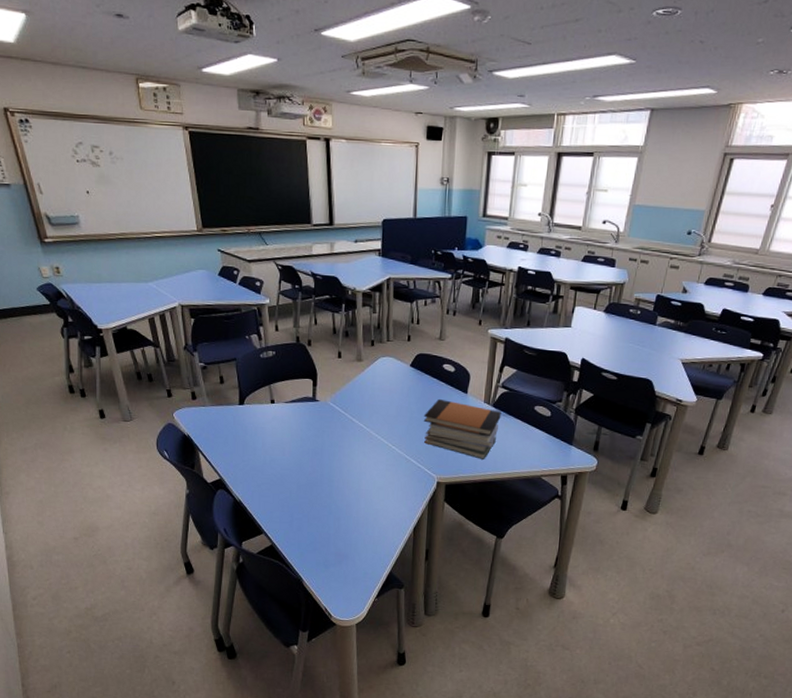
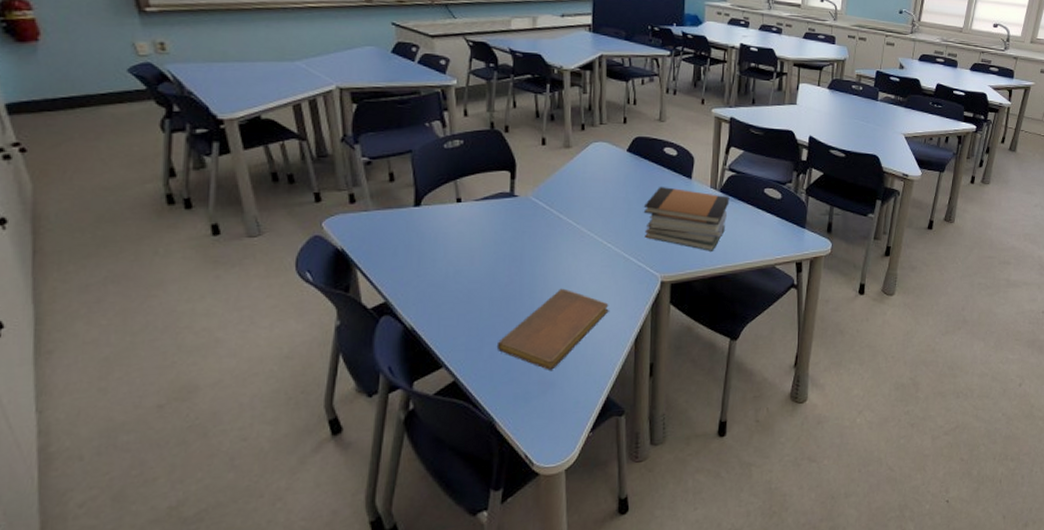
notebook: none [303,480,393,545] -> present [496,288,609,370]

